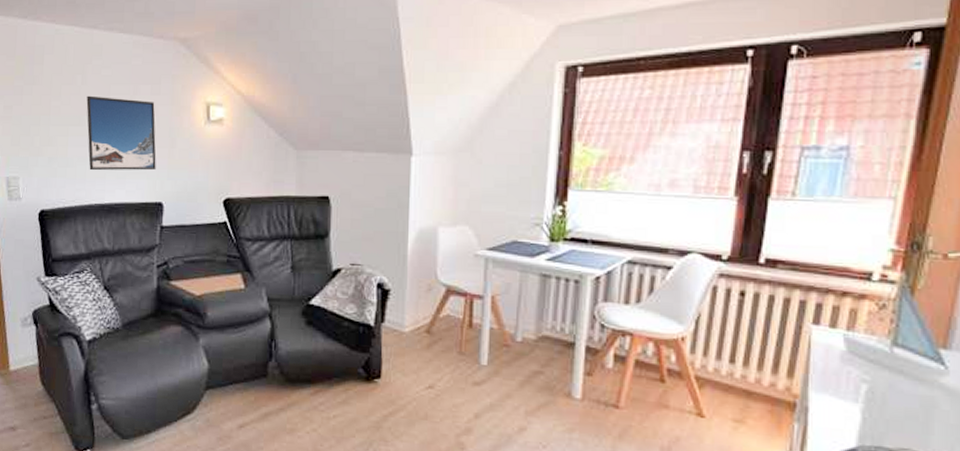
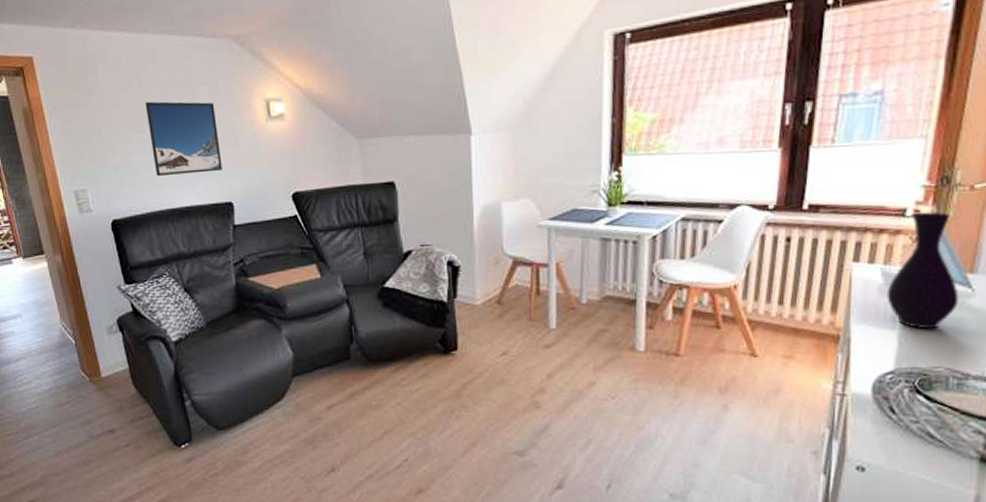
vase: none [849,277,930,407] -> present [886,211,959,330]

